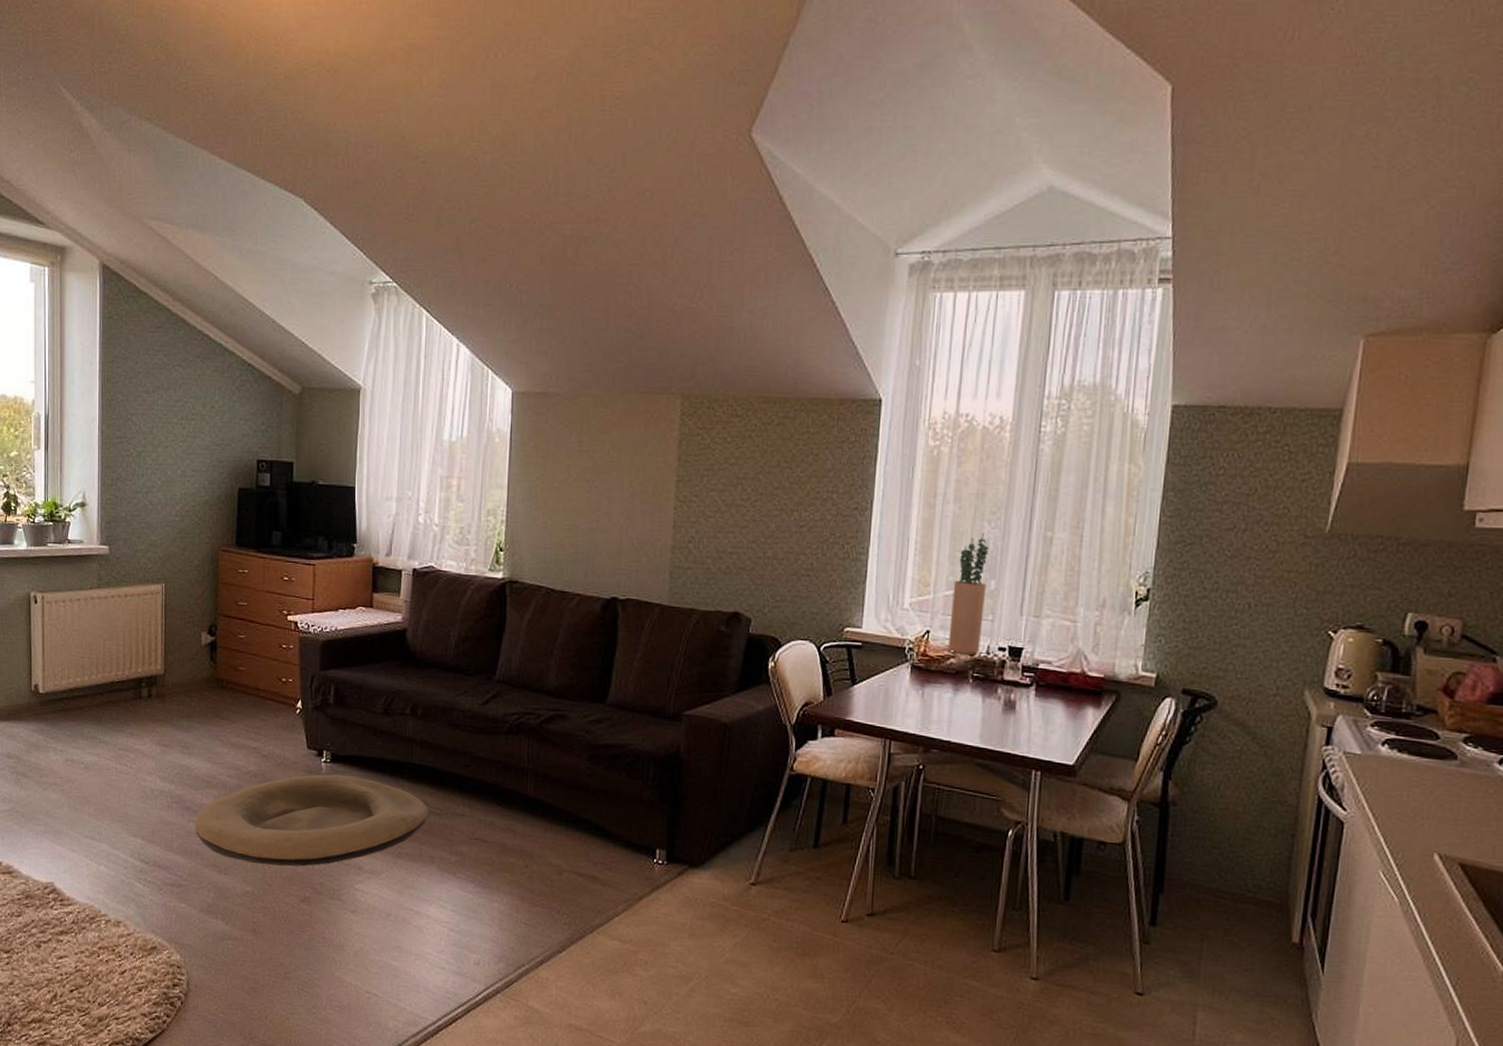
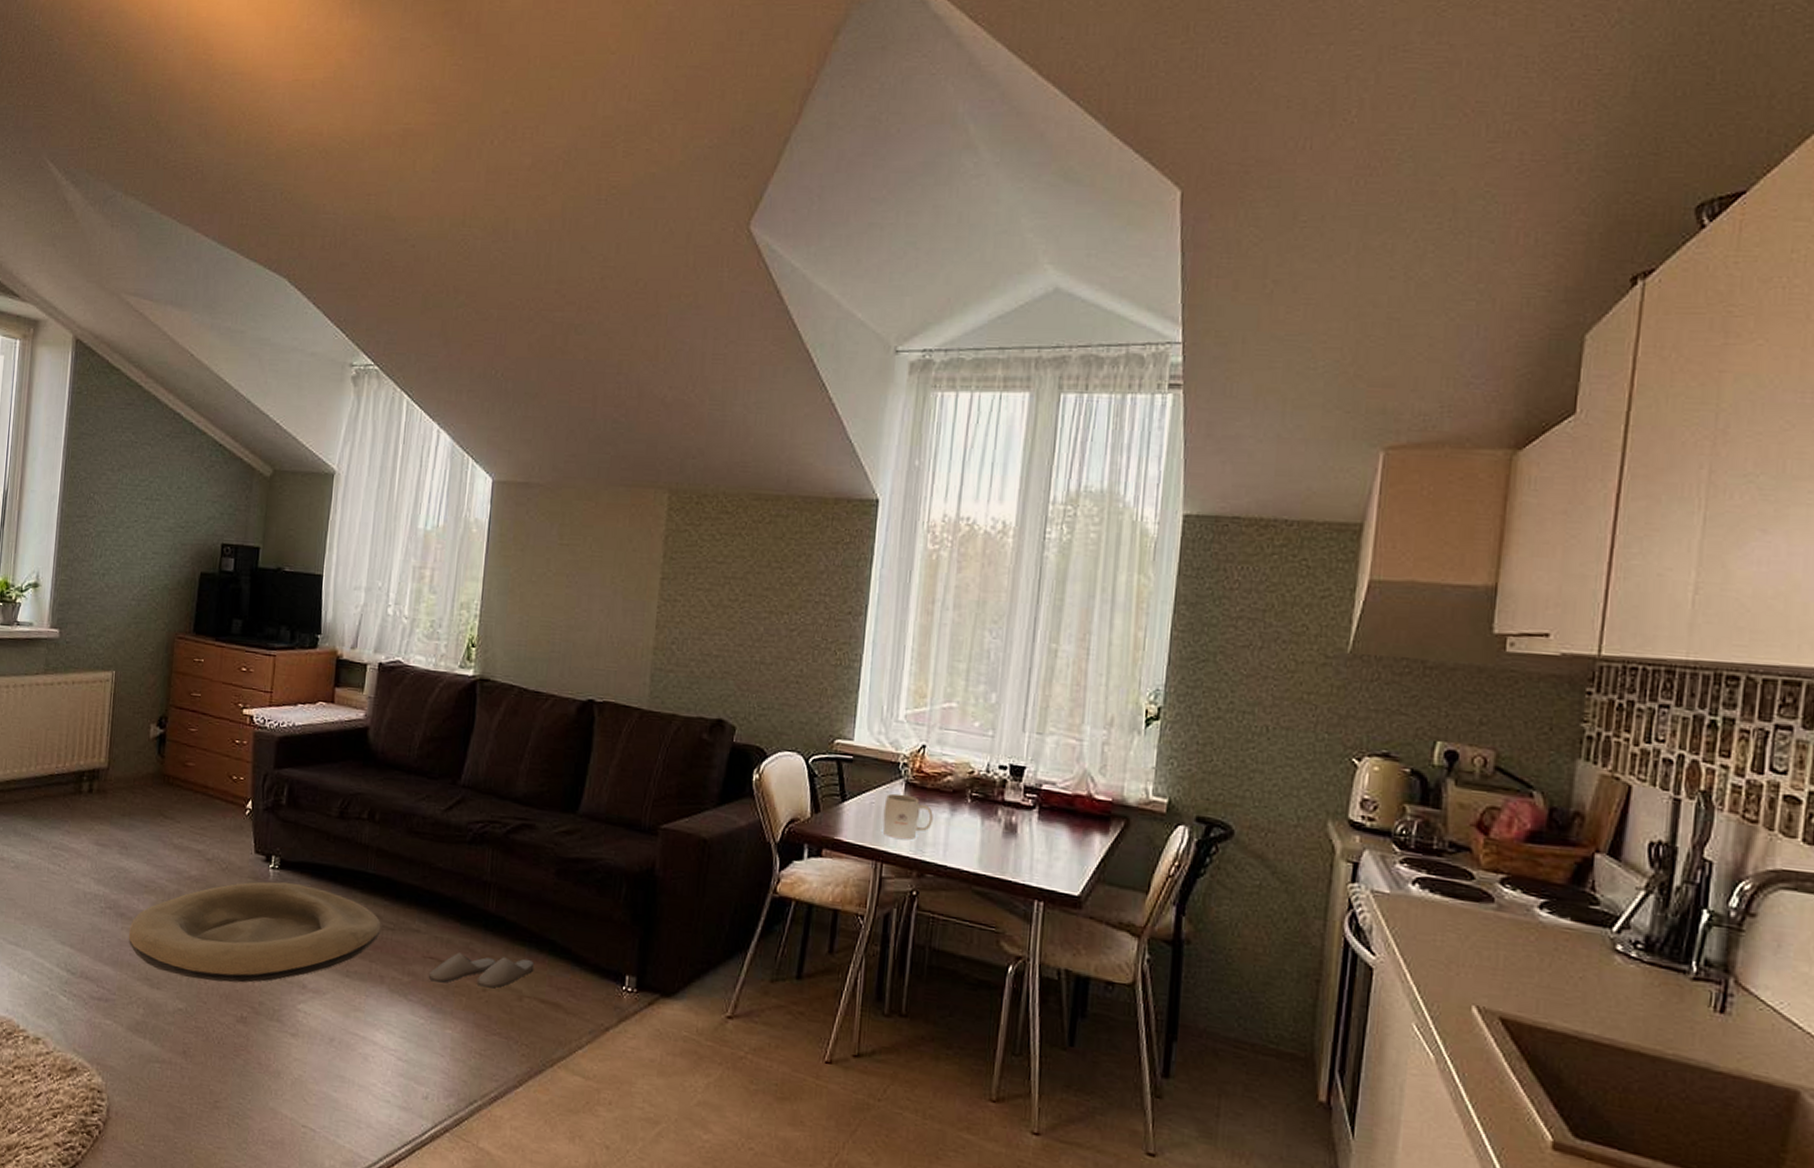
slippers: none [474,833,572,865] -> present [428,952,535,988]
mug: none [890,676,938,719] -> present [882,793,933,841]
vase: present [948,532,989,655] -> none [945,642,990,773]

